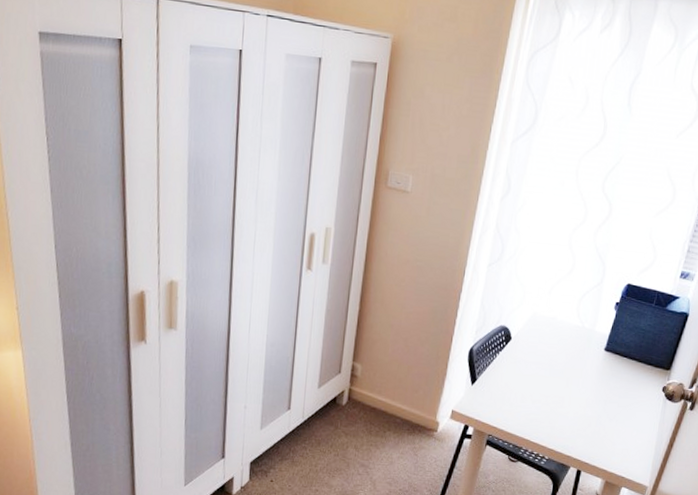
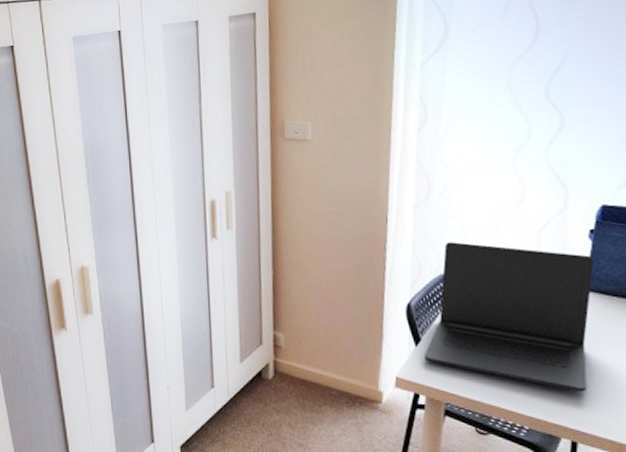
laptop: none [477,299,616,431] -> present [423,242,595,392]

